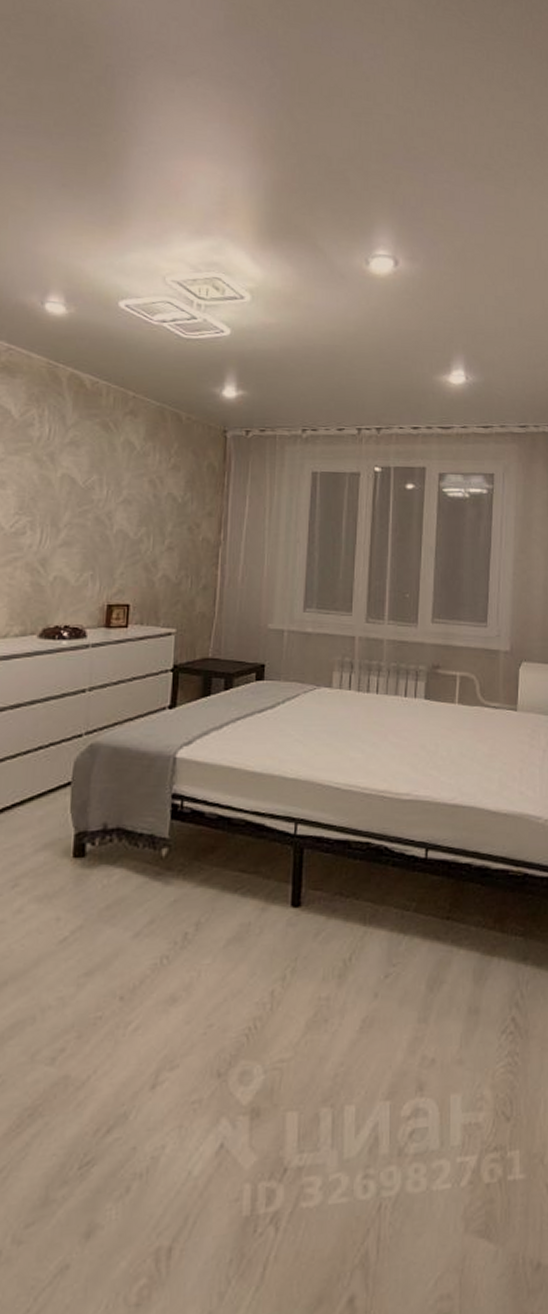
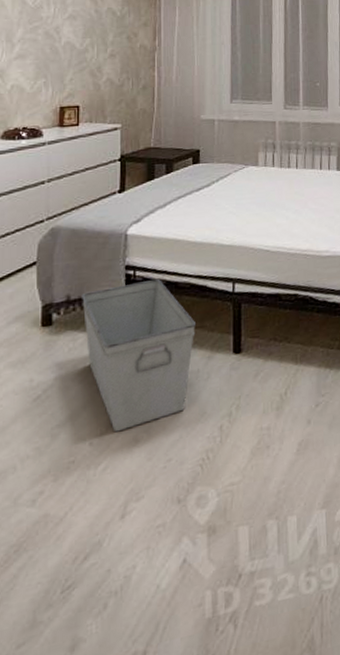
storage bin: none [120,812,249,988] -> present [82,278,196,432]

